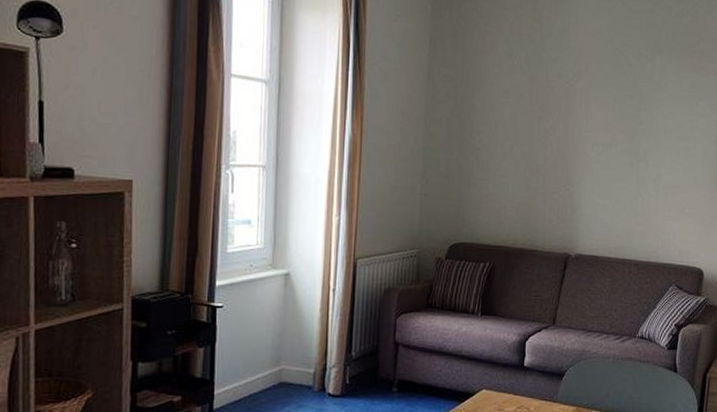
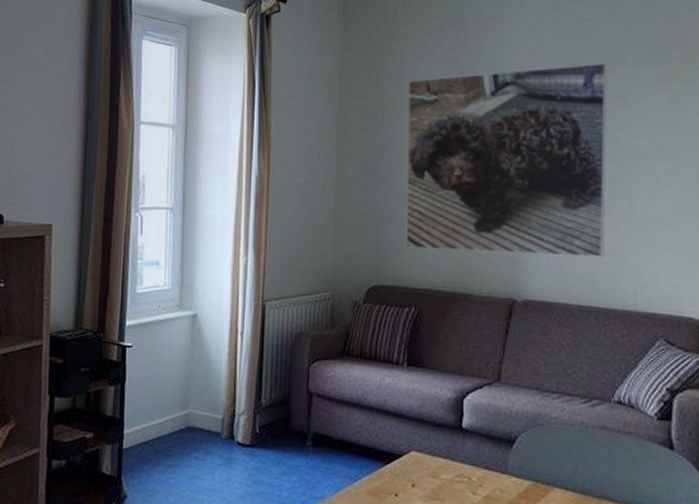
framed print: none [483,50,647,218] -> present [406,62,607,258]

